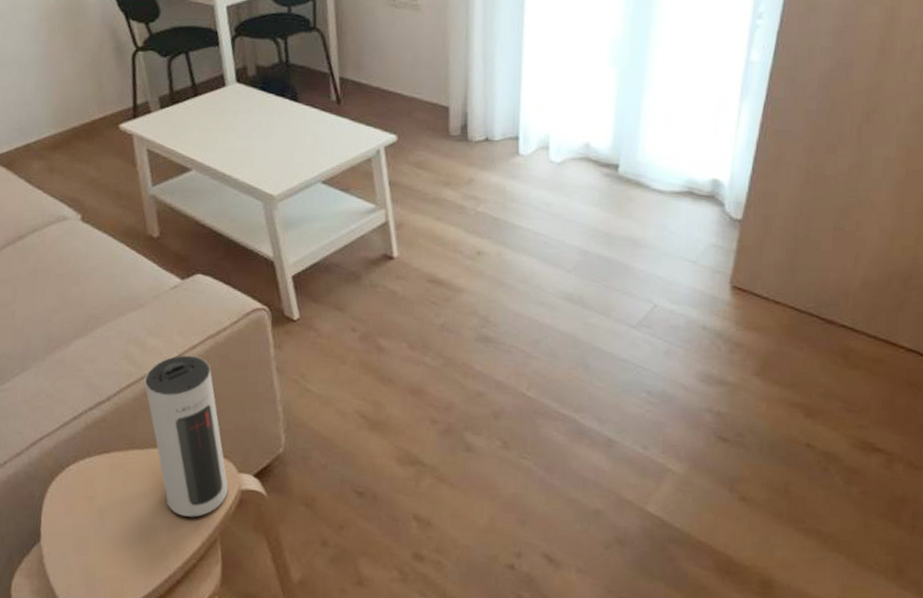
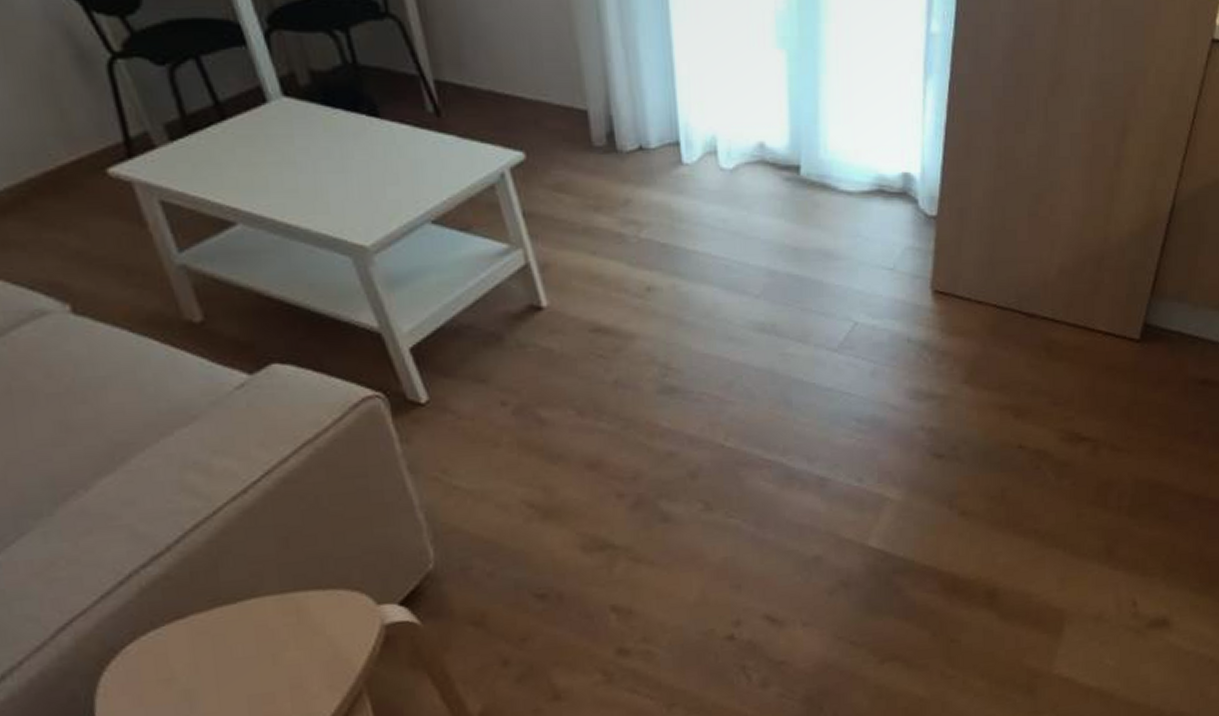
speaker: present [144,355,228,518] -> none [218,470,367,674]

